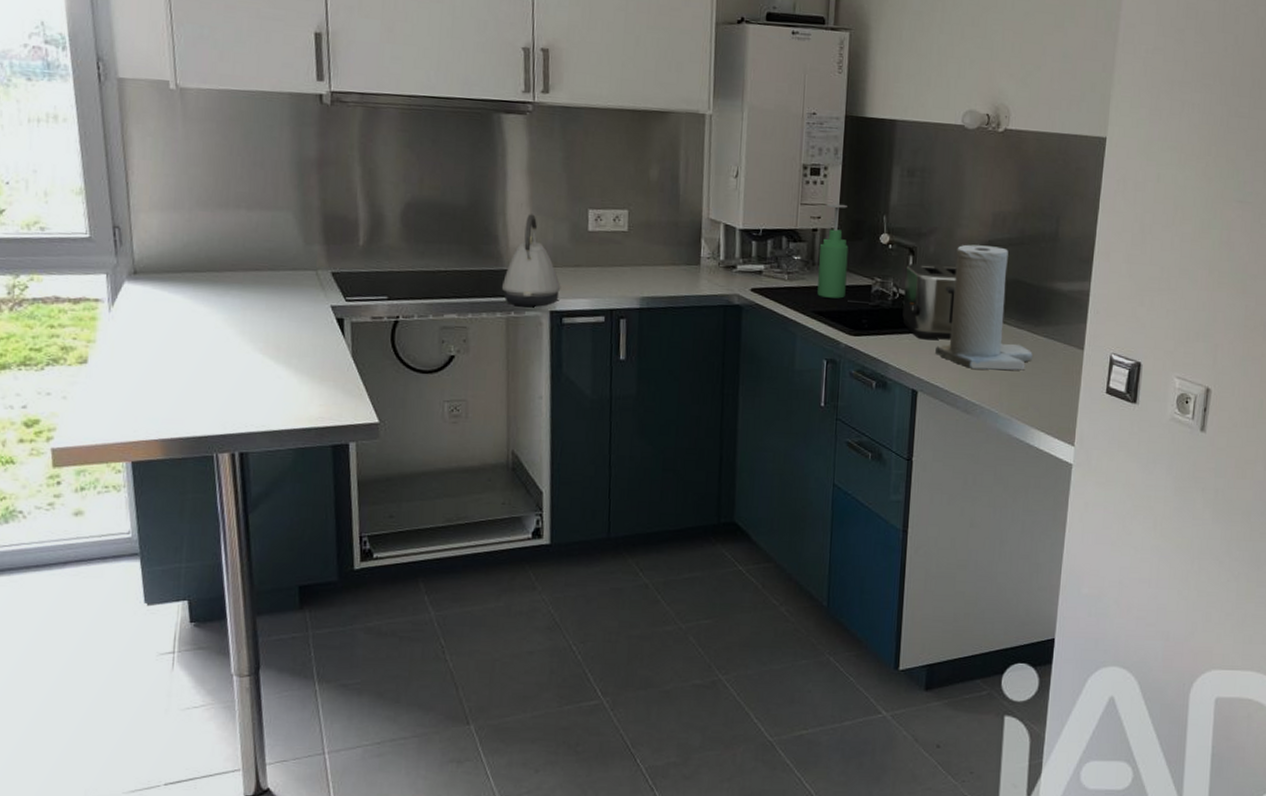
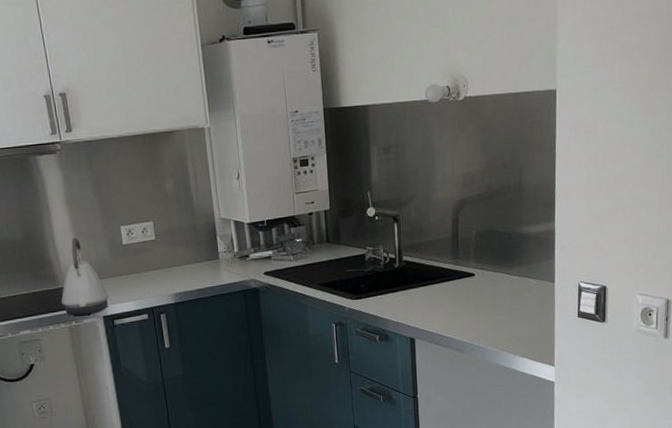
soap dispenser: present [817,203,849,299] -> none [316,187,344,271]
toaster: present [902,263,957,340] -> none [392,225,439,293]
paper towel: present [934,244,1033,371] -> none [425,203,510,313]

